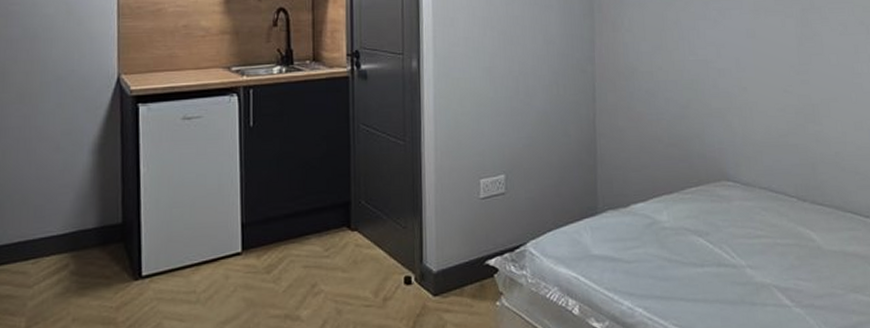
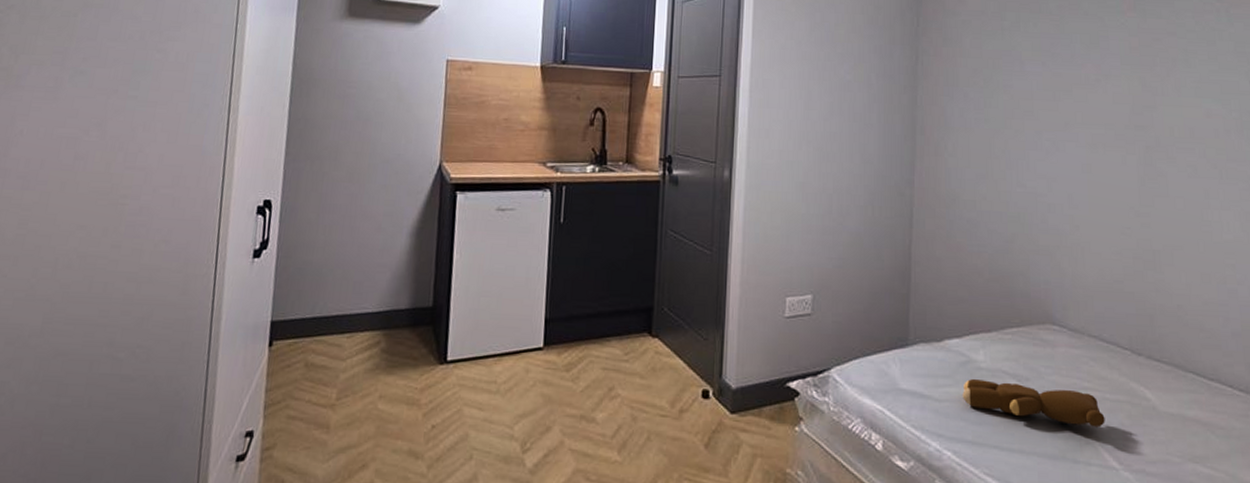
teddy bear: none [650,238,778,272] -> present [962,379,1105,428]

